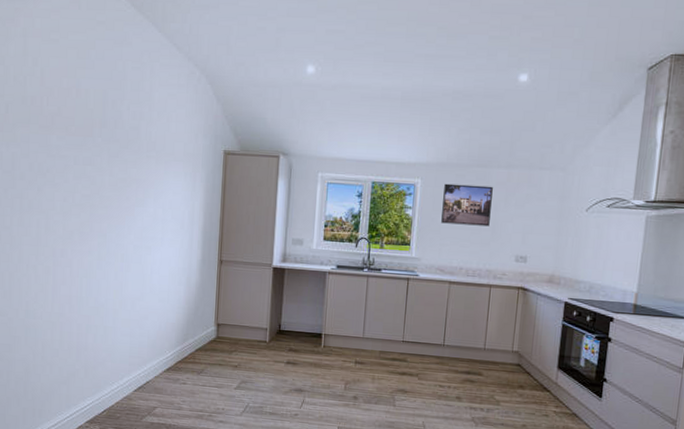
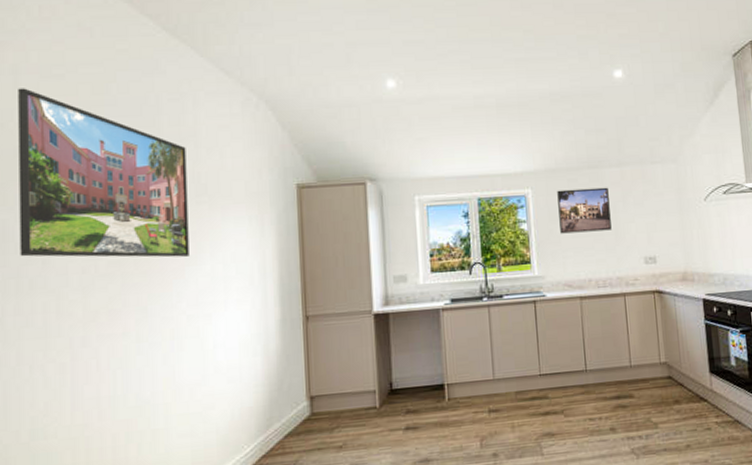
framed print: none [23,48,142,199] -> present [18,88,189,258]

